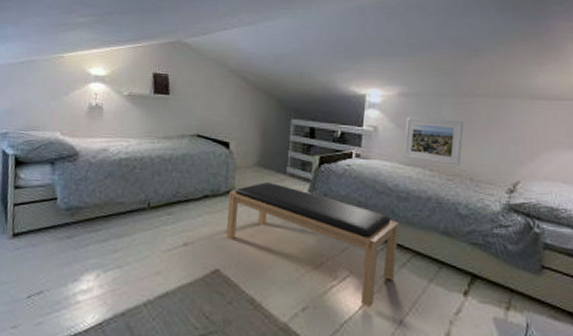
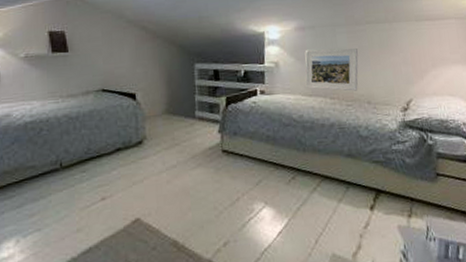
bench: present [226,182,399,308] -> none [141,128,307,234]

